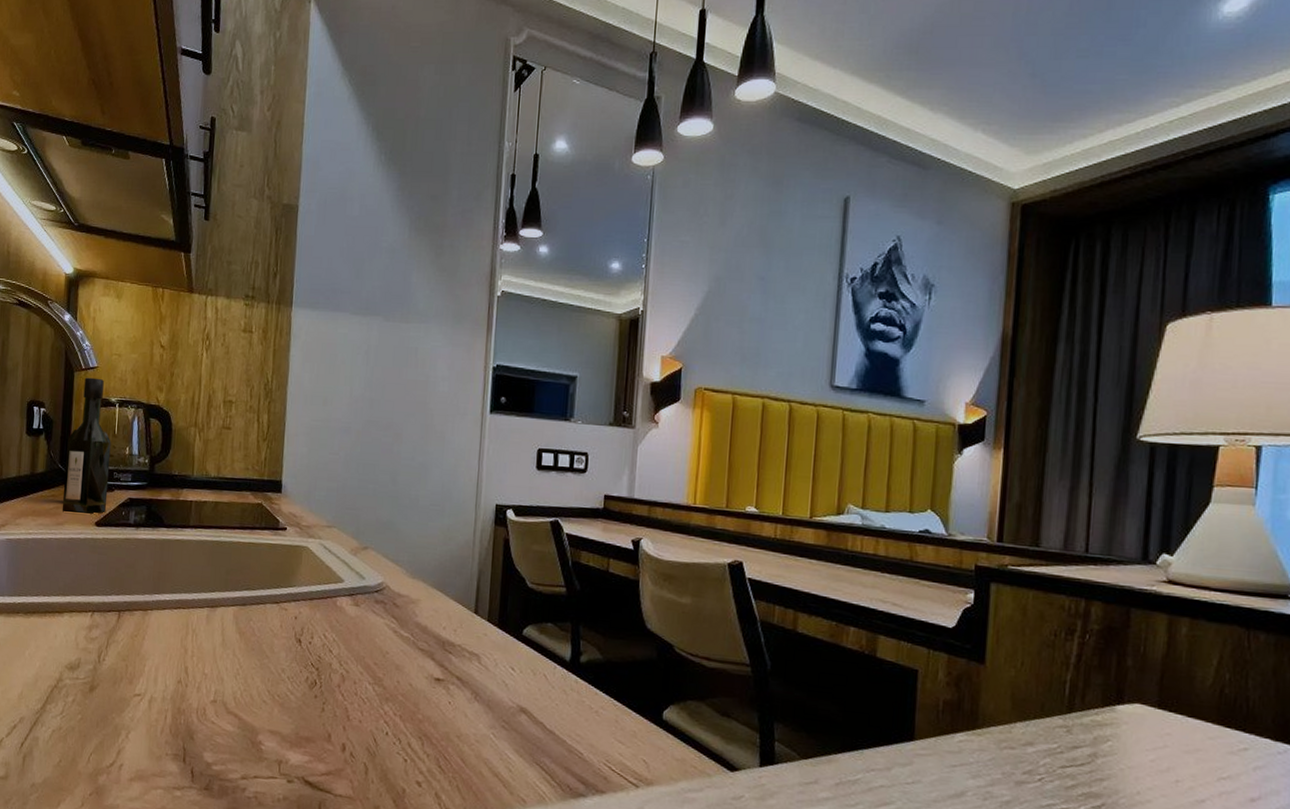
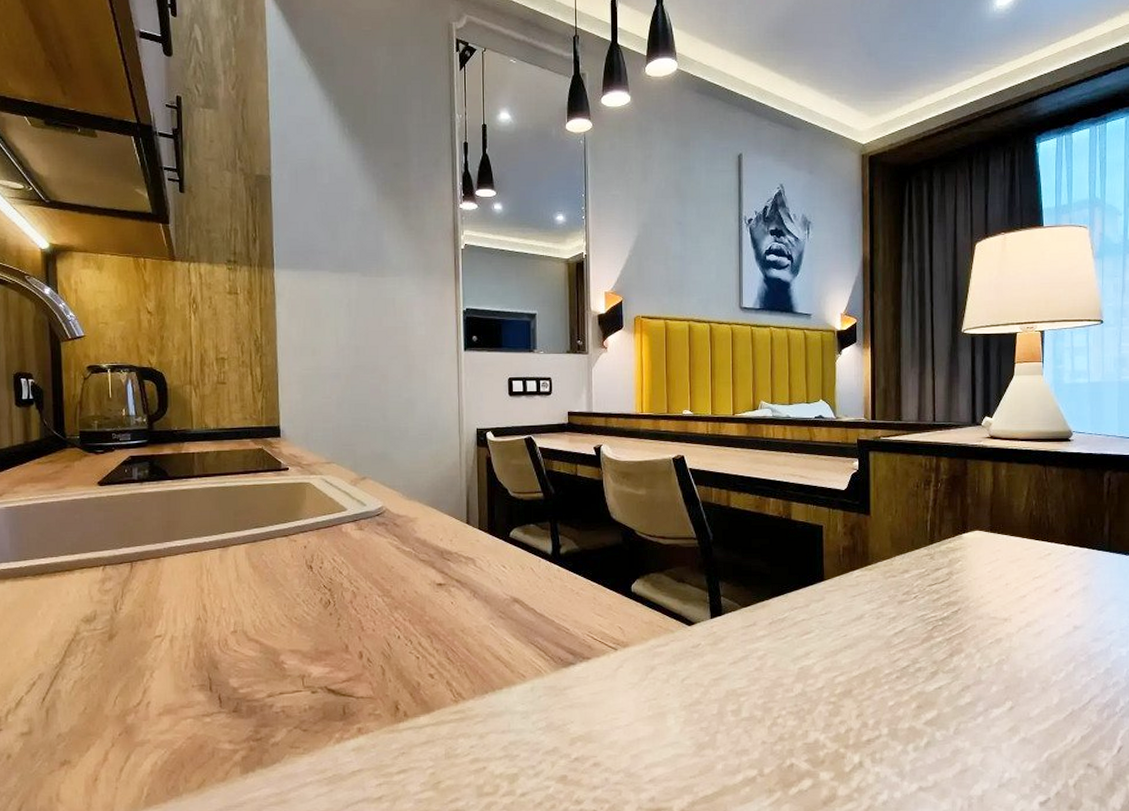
bottle: present [62,377,111,516] -> none [60,346,108,477]

